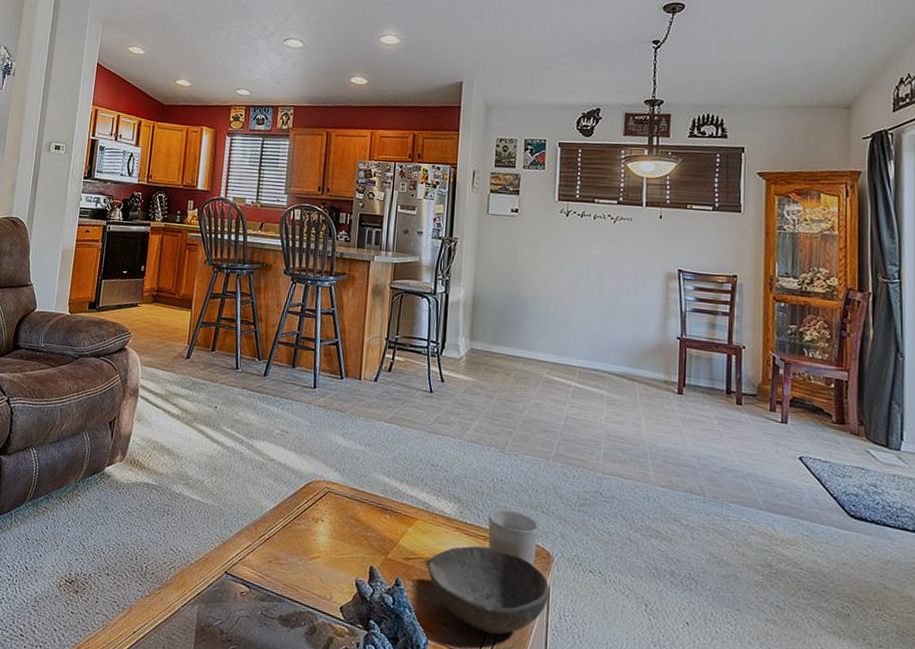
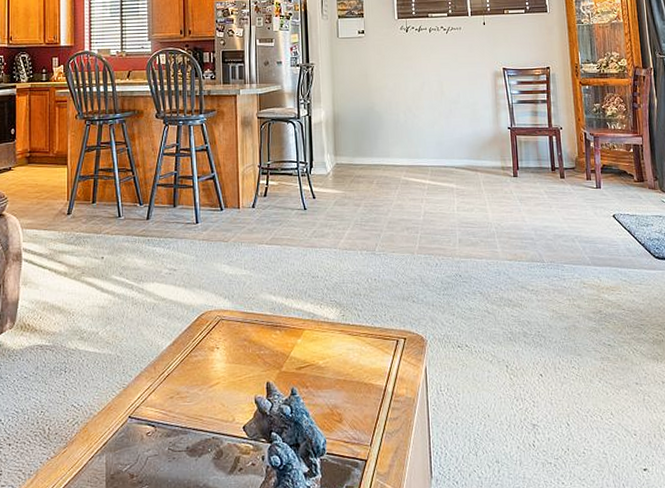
bowl: present [427,545,549,635] -> none [318,342,426,422]
candle holder: present [488,509,538,567] -> none [367,305,412,352]

